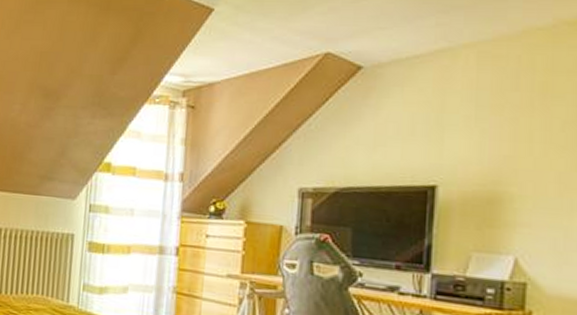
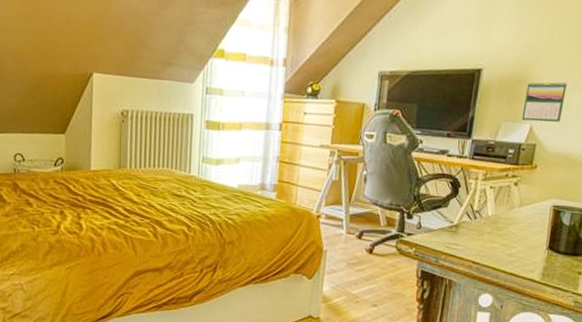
calendar: none [500,202,562,255] -> present [521,81,567,122]

